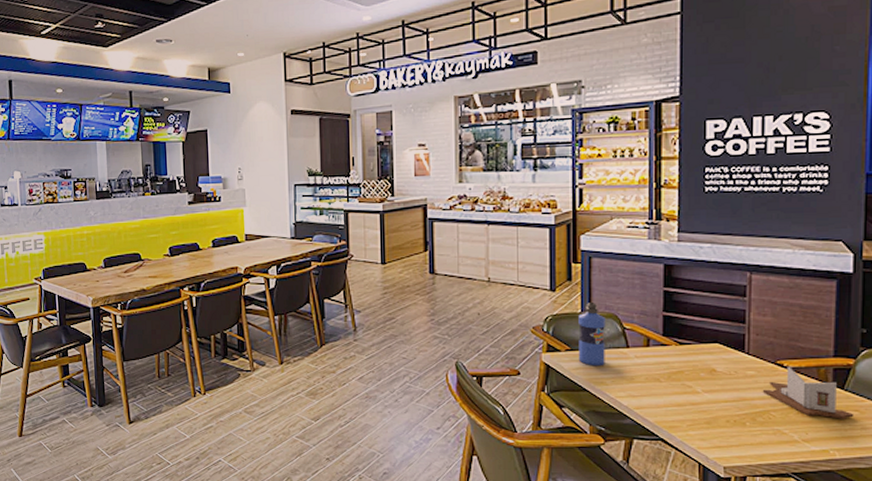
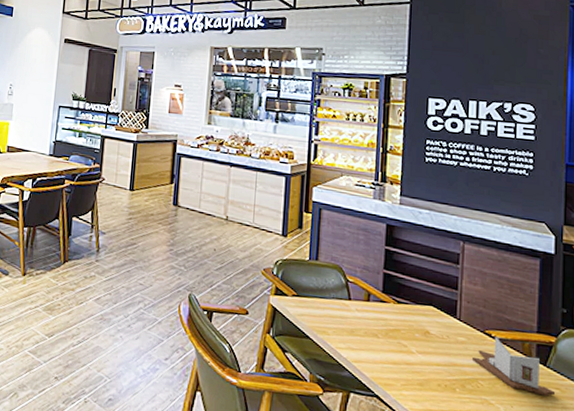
water bottle: present [578,301,605,366] -> none [304,251,331,315]

